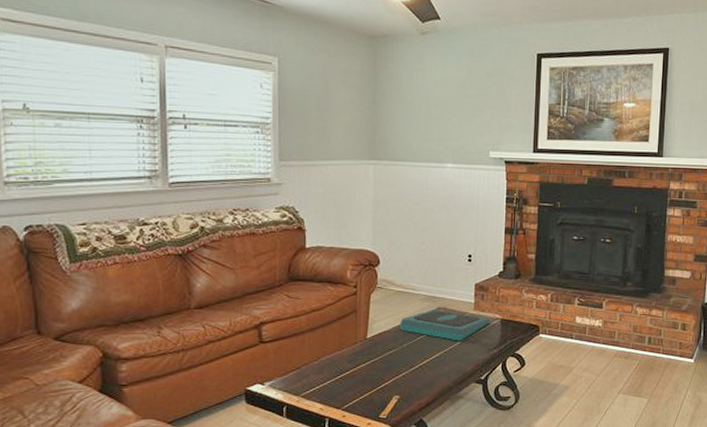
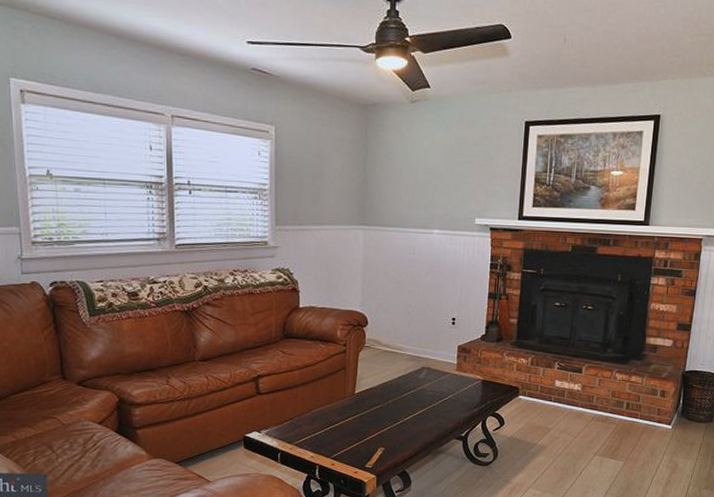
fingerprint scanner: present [399,310,491,341] -> none [385,369,472,400]

